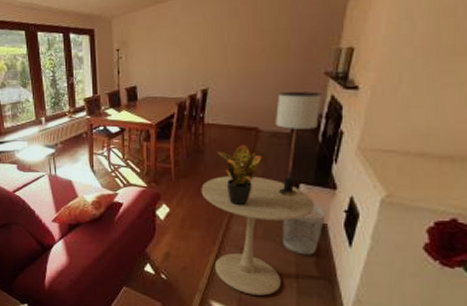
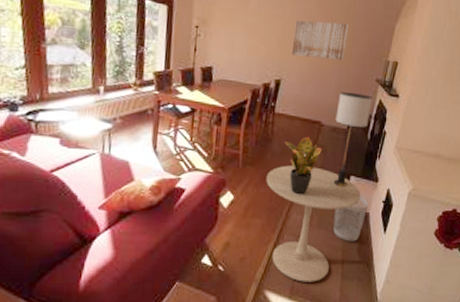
wall art: none [217,15,284,61] -> present [291,20,349,60]

